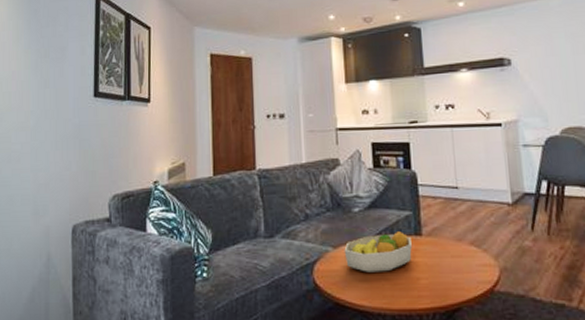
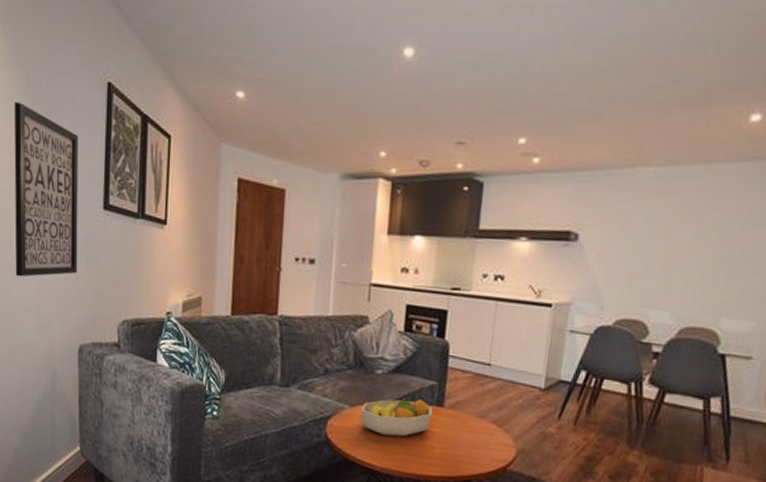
wall art: none [14,18,71,168] -> present [14,101,78,277]

